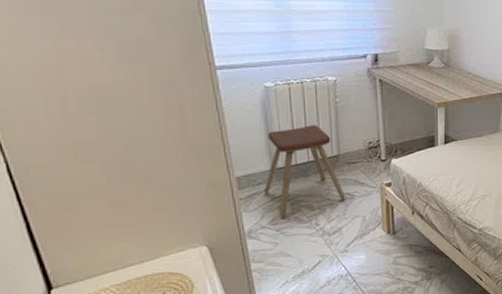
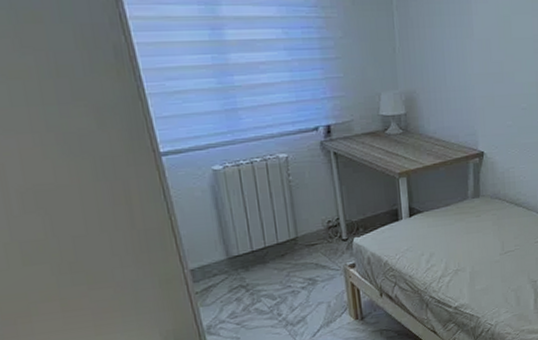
music stool: present [263,125,346,218] -> none [220,207,308,311]

